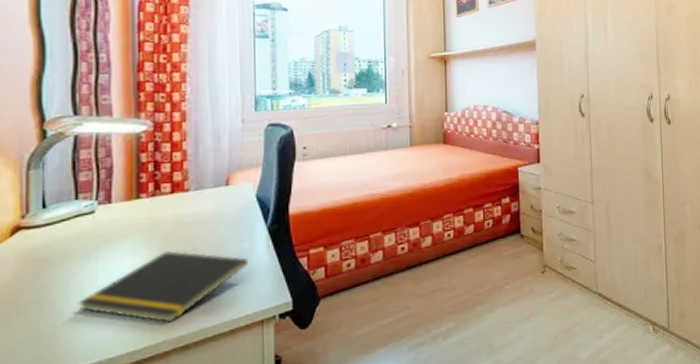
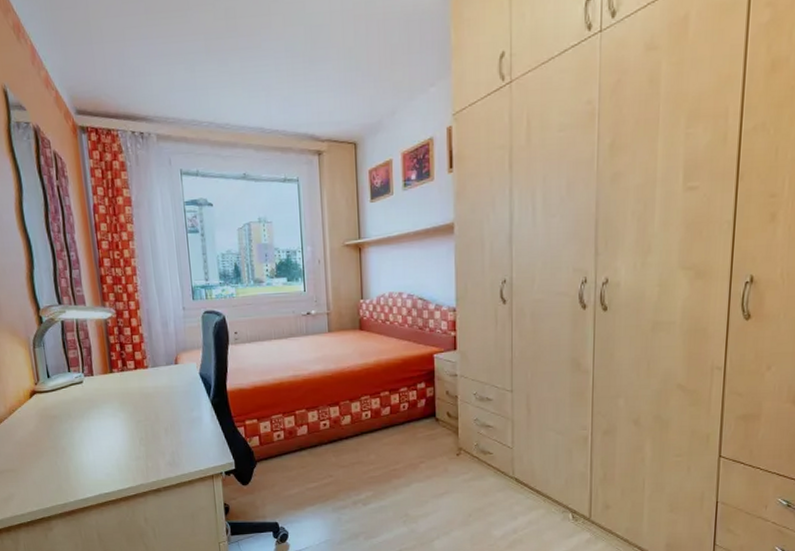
notepad: present [77,250,248,323] -> none [80,415,198,471]

